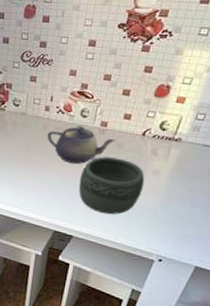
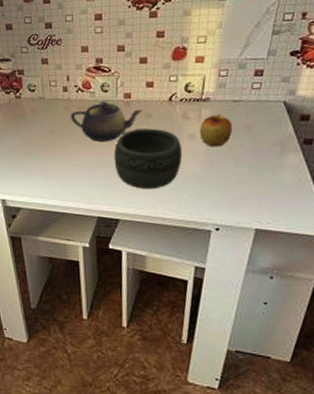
apple: none [163,155,198,186] -> present [199,113,233,147]

